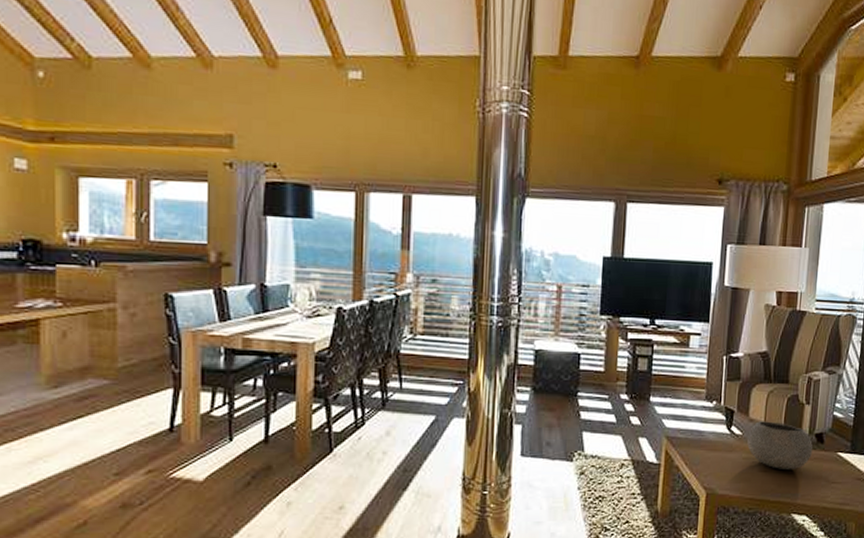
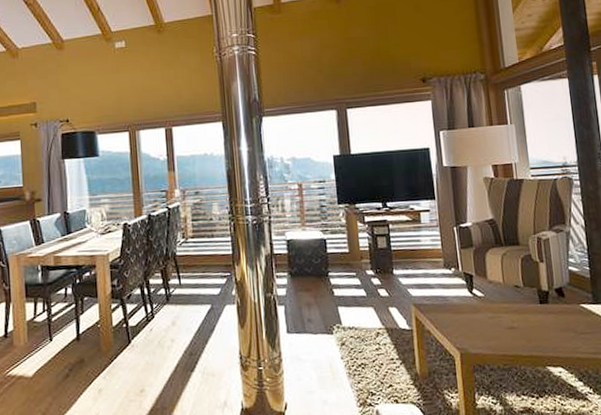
bowl: present [747,421,813,471] -> none [490,281,556,326]

